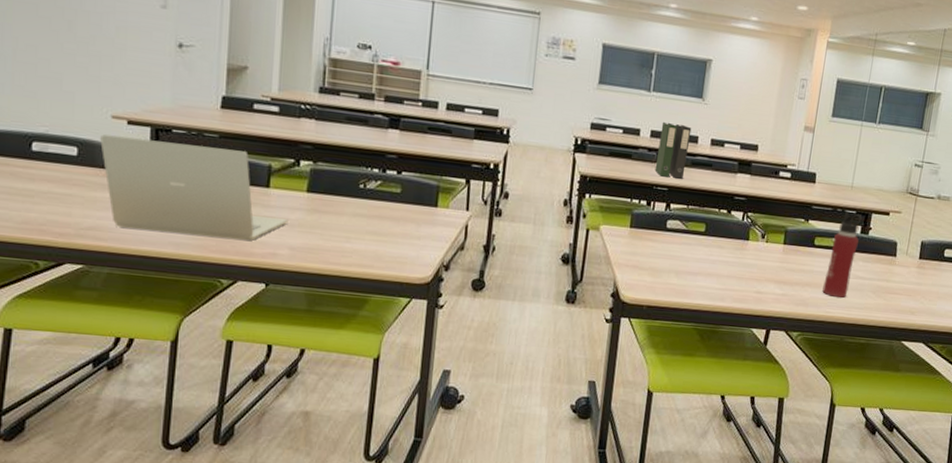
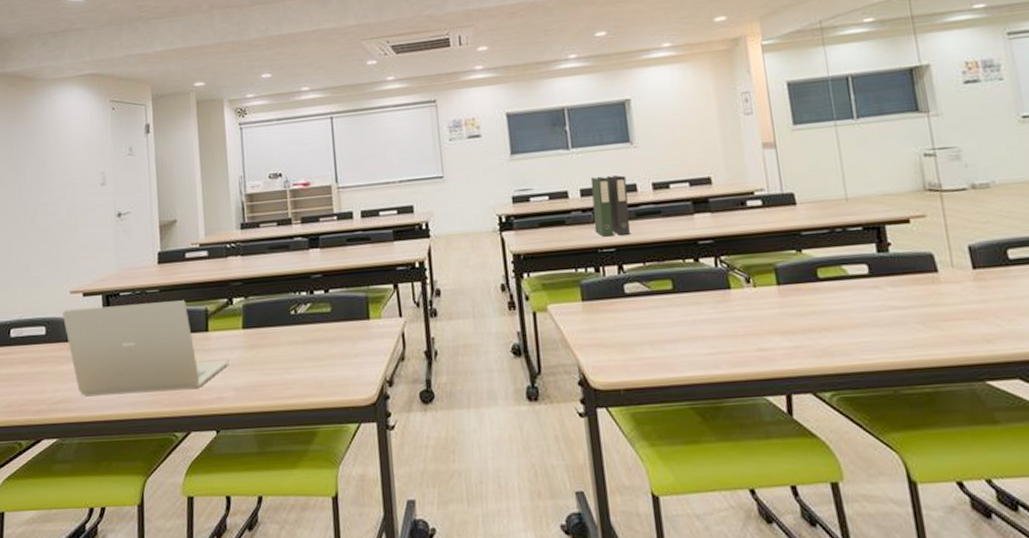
water bottle: present [822,212,862,298] -> none [842,230,885,339]

